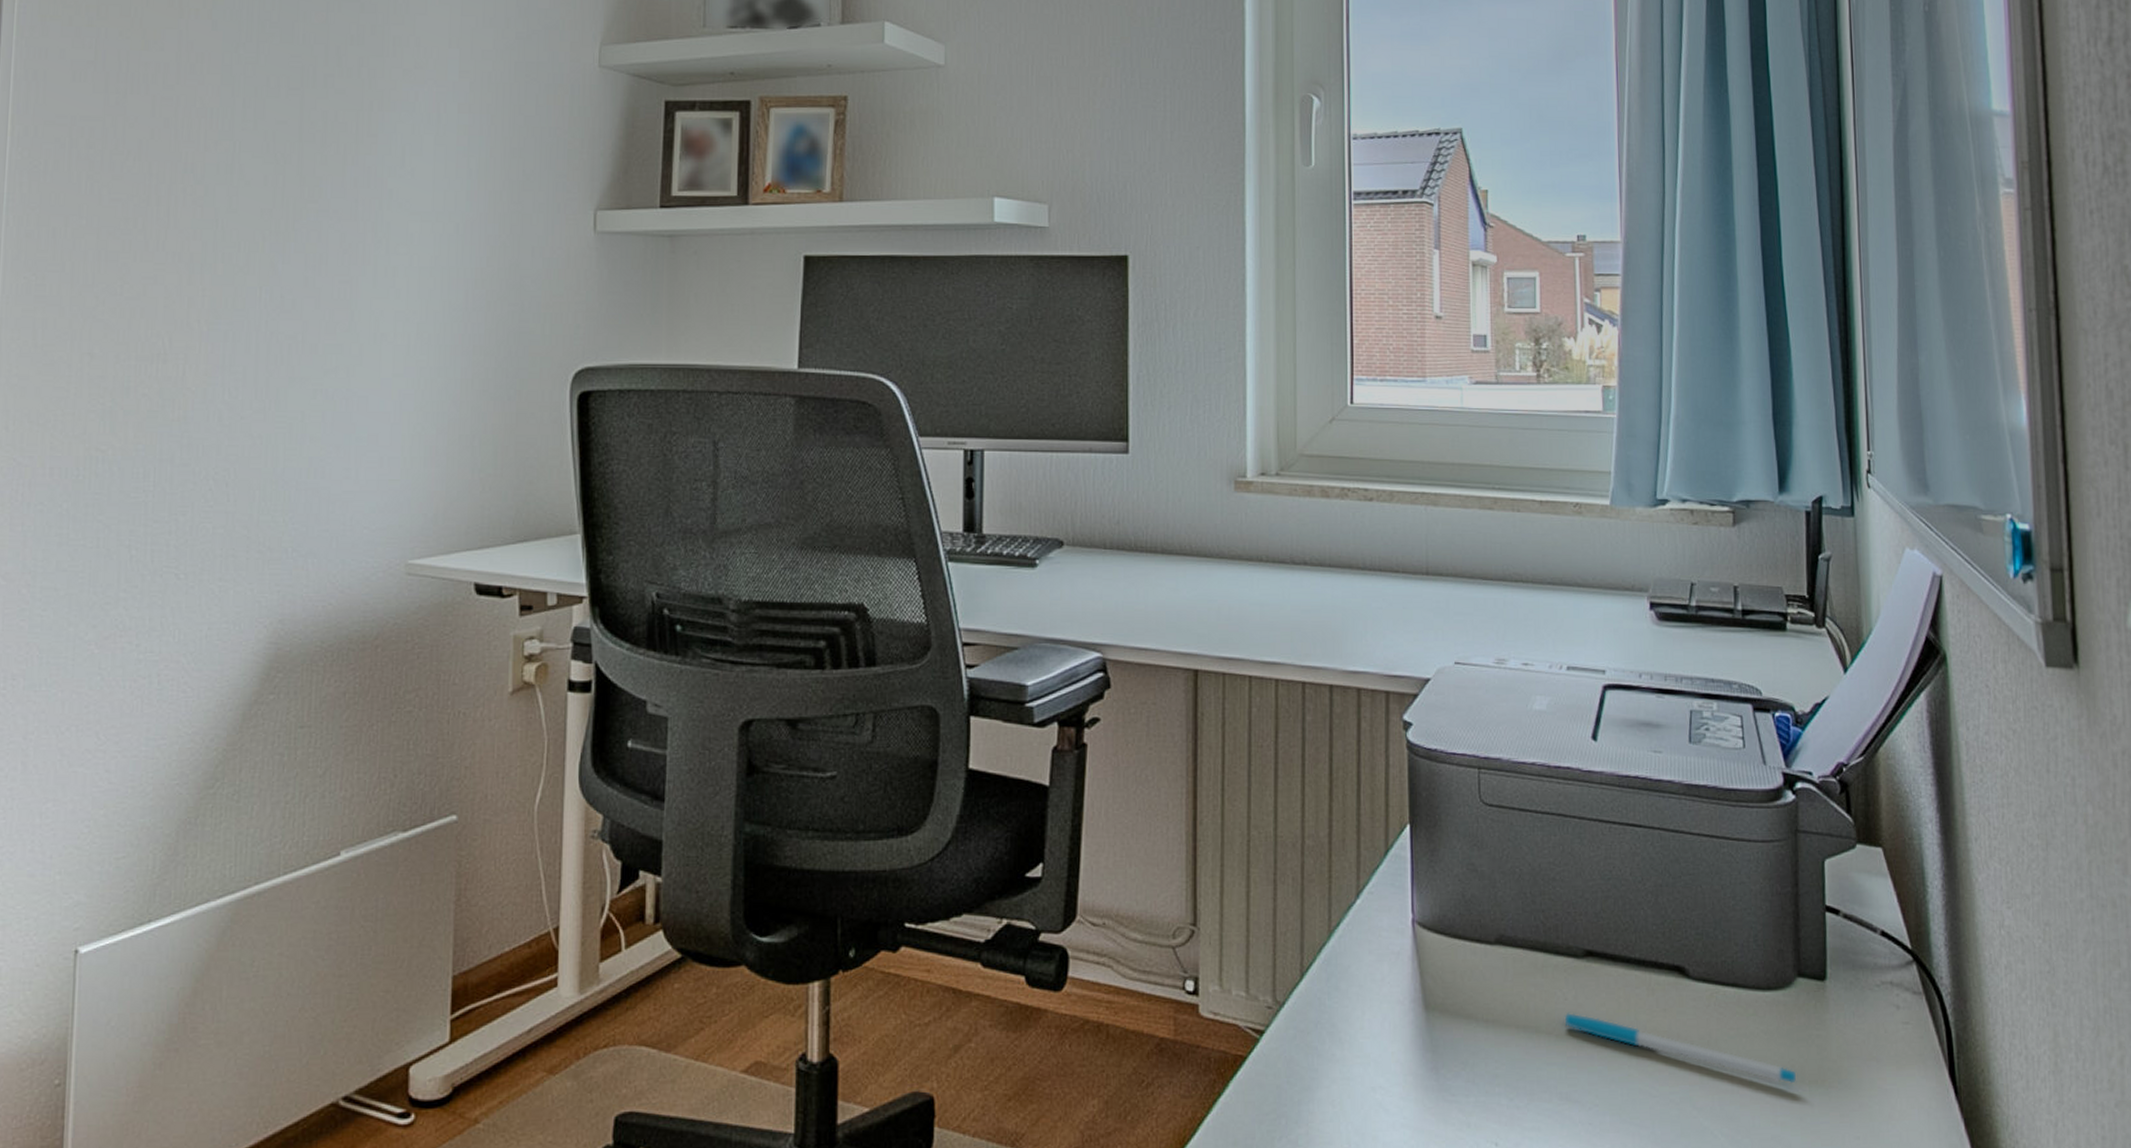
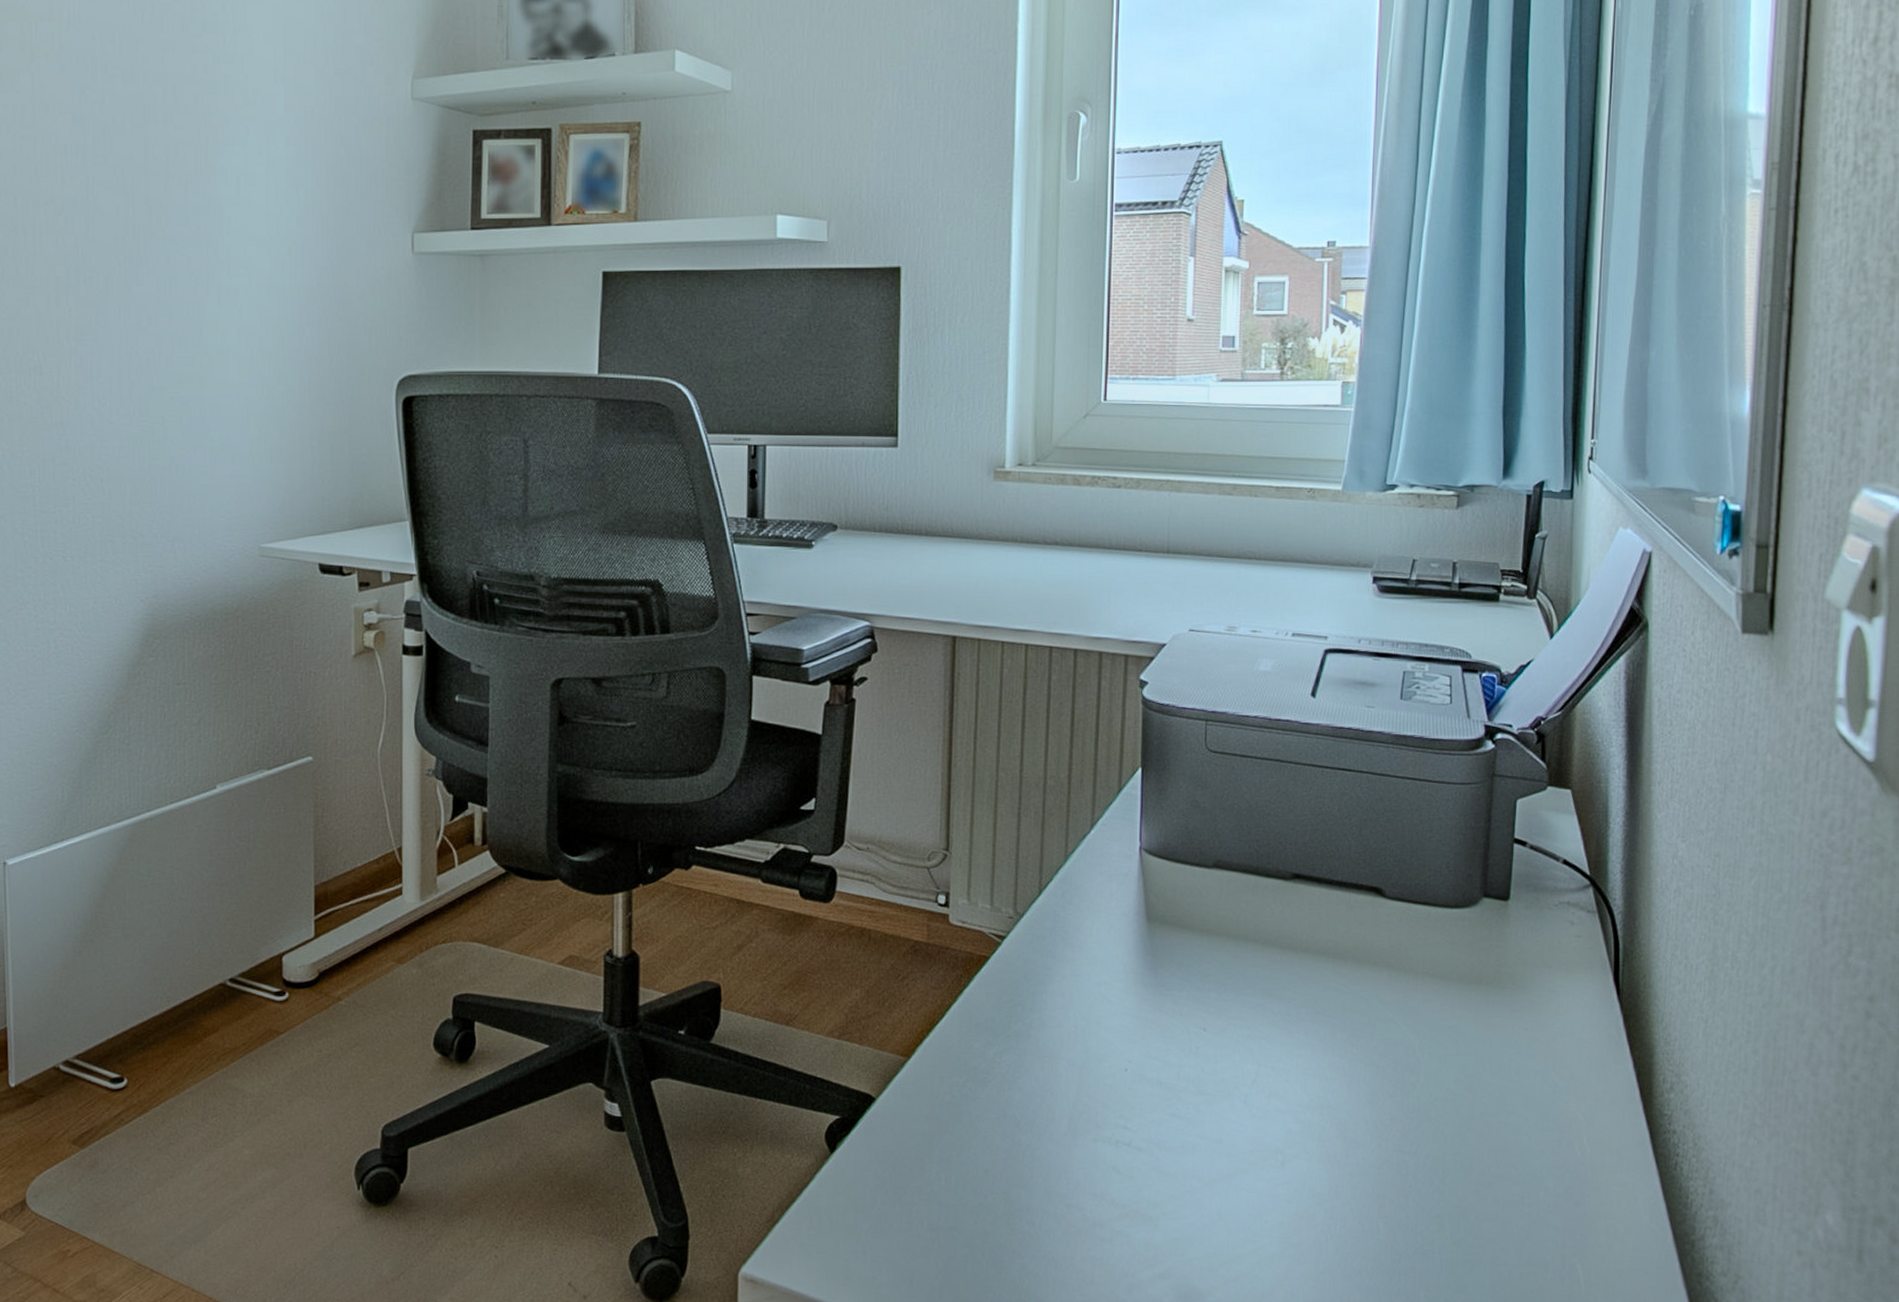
pen: present [1564,1013,1796,1084] -> none [1270,925,1475,985]

